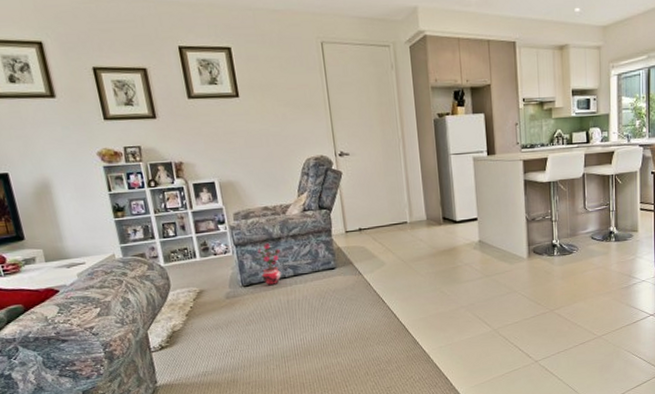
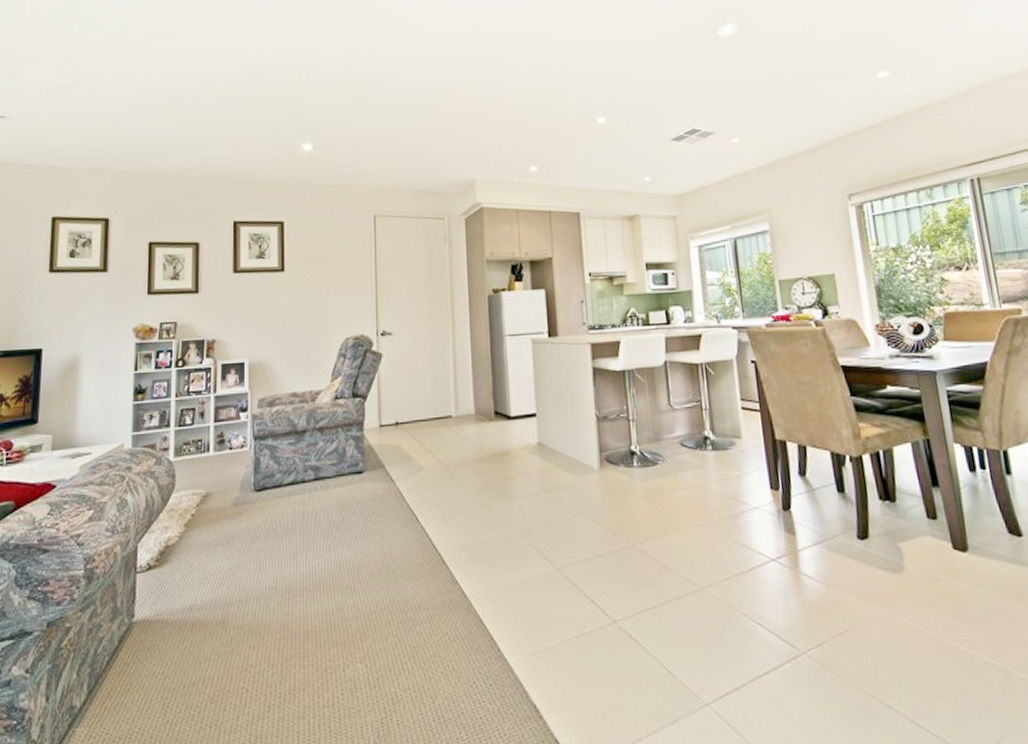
potted plant: present [254,242,282,286] -> none [272,436,303,492]

